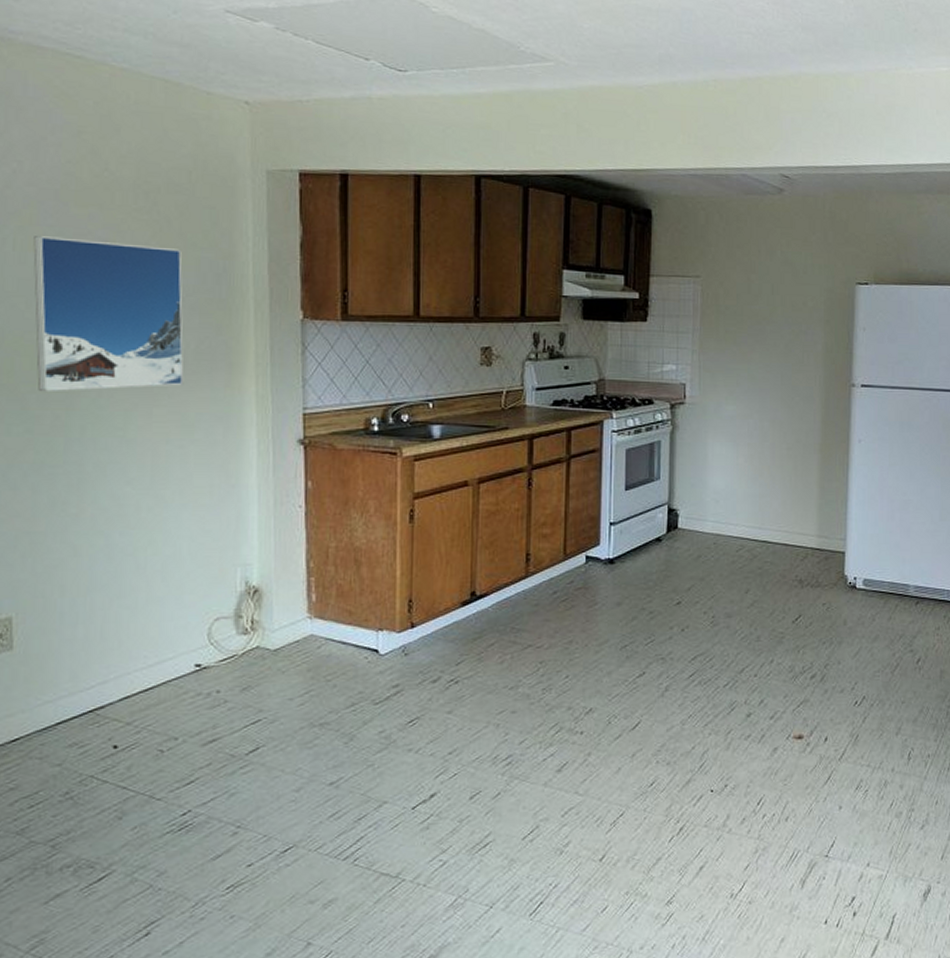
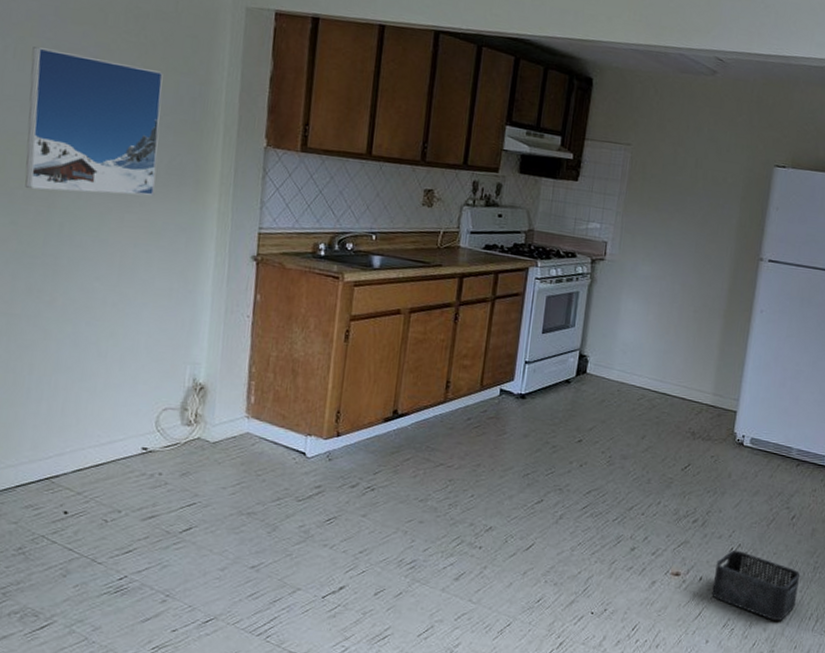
storage bin: none [840,703,933,776] -> present [712,550,801,620]

